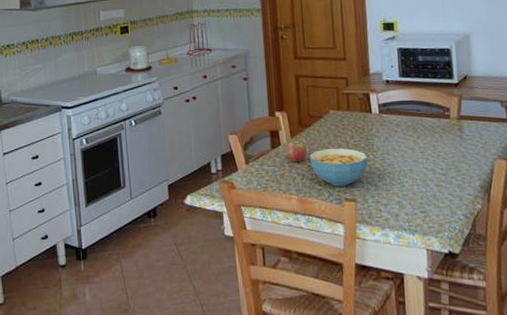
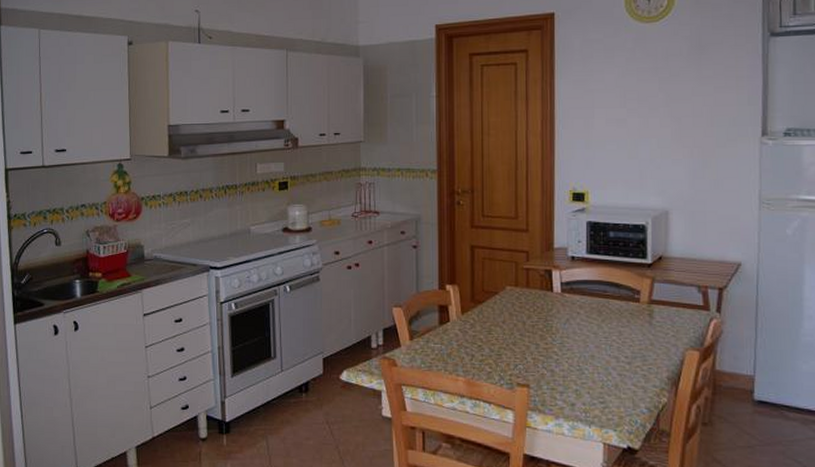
fruit: present [285,141,308,163] -> none [454,317,479,342]
cereal bowl: present [309,148,369,187] -> none [480,328,546,370]

